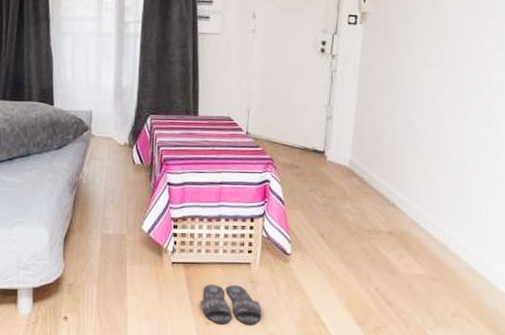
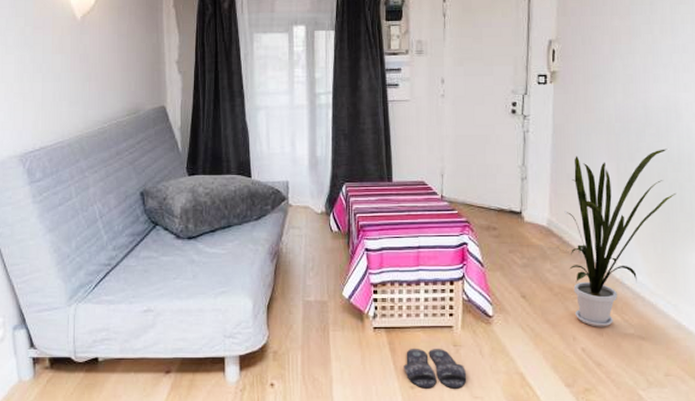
house plant: none [367,94,474,268] -> present [567,149,677,327]

